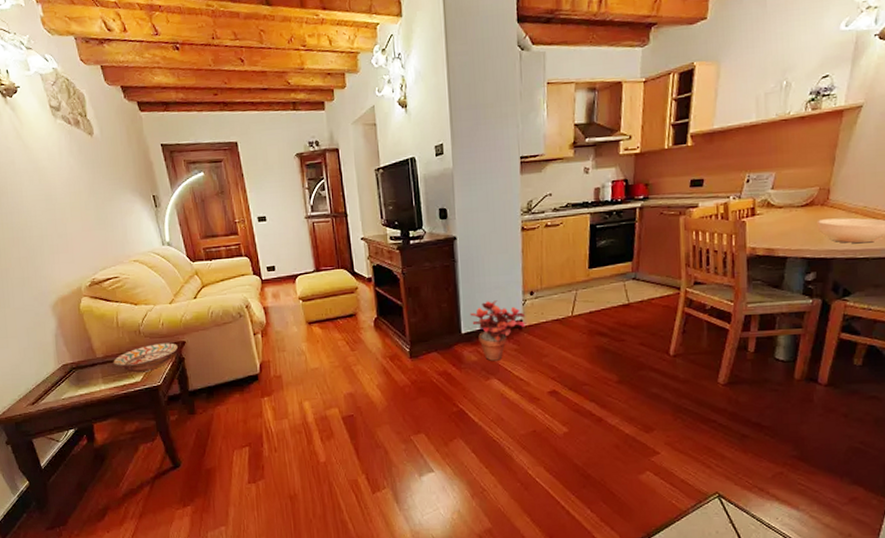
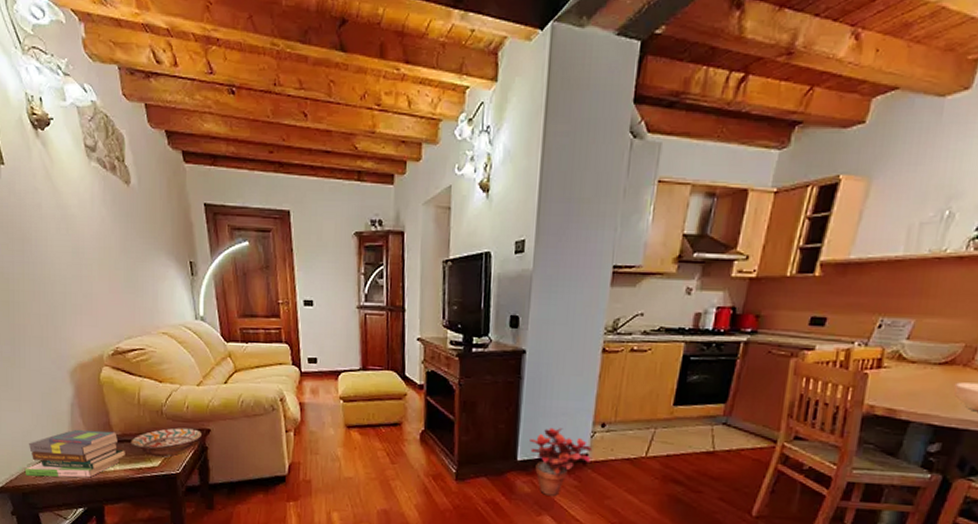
books: none [15,355,109,407] -> present [24,429,125,478]

